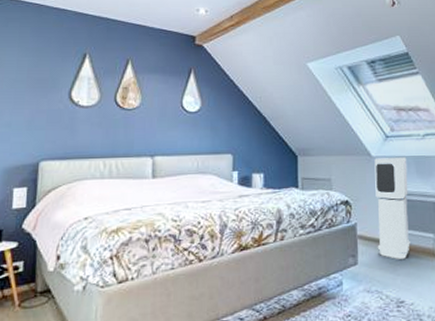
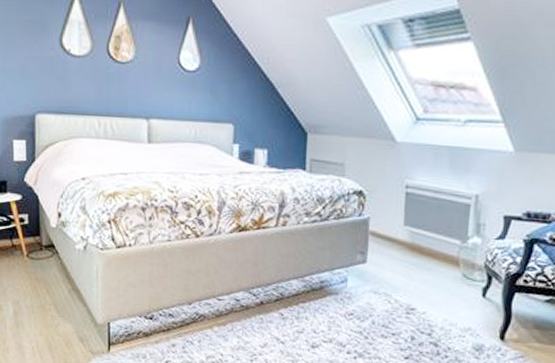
air purifier: present [374,157,410,259] -> none [391,144,440,264]

